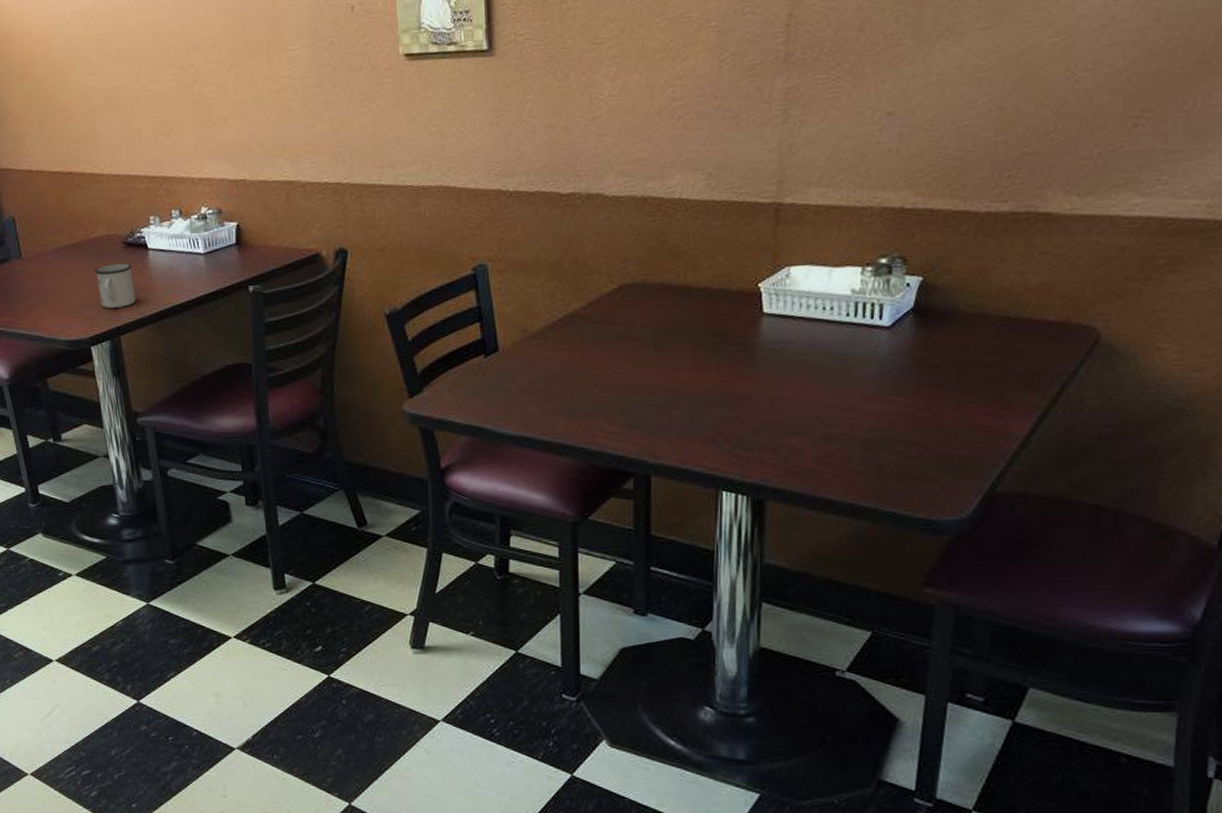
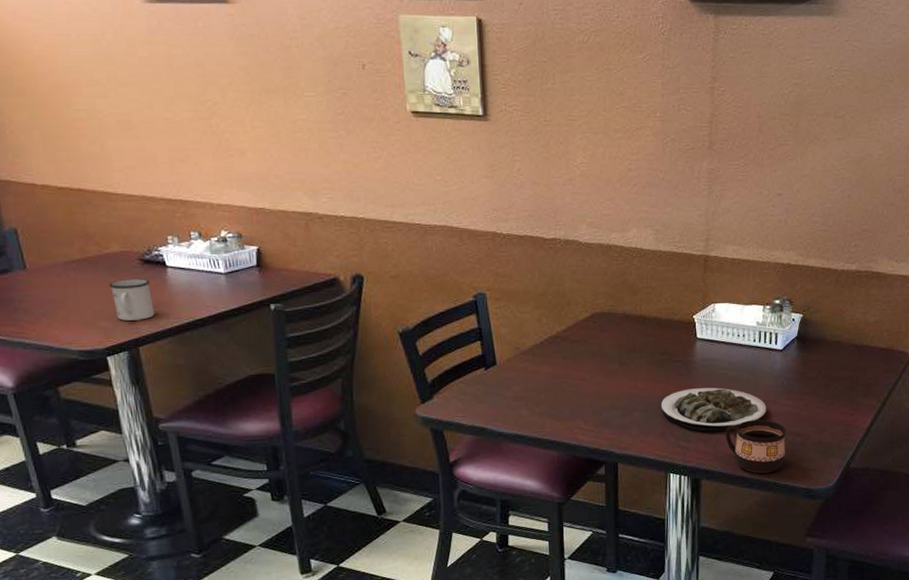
plate: none [710,378,865,437] -> present [660,387,767,431]
cup: none [802,422,895,496] -> present [725,419,786,474]

